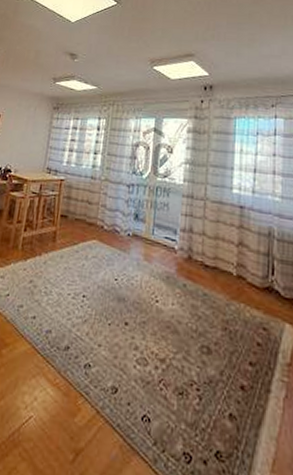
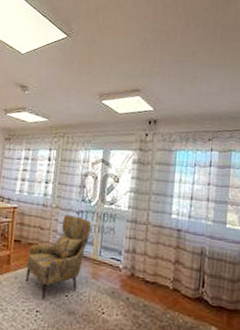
armchair: none [72,188,144,284] -> present [26,215,92,300]

